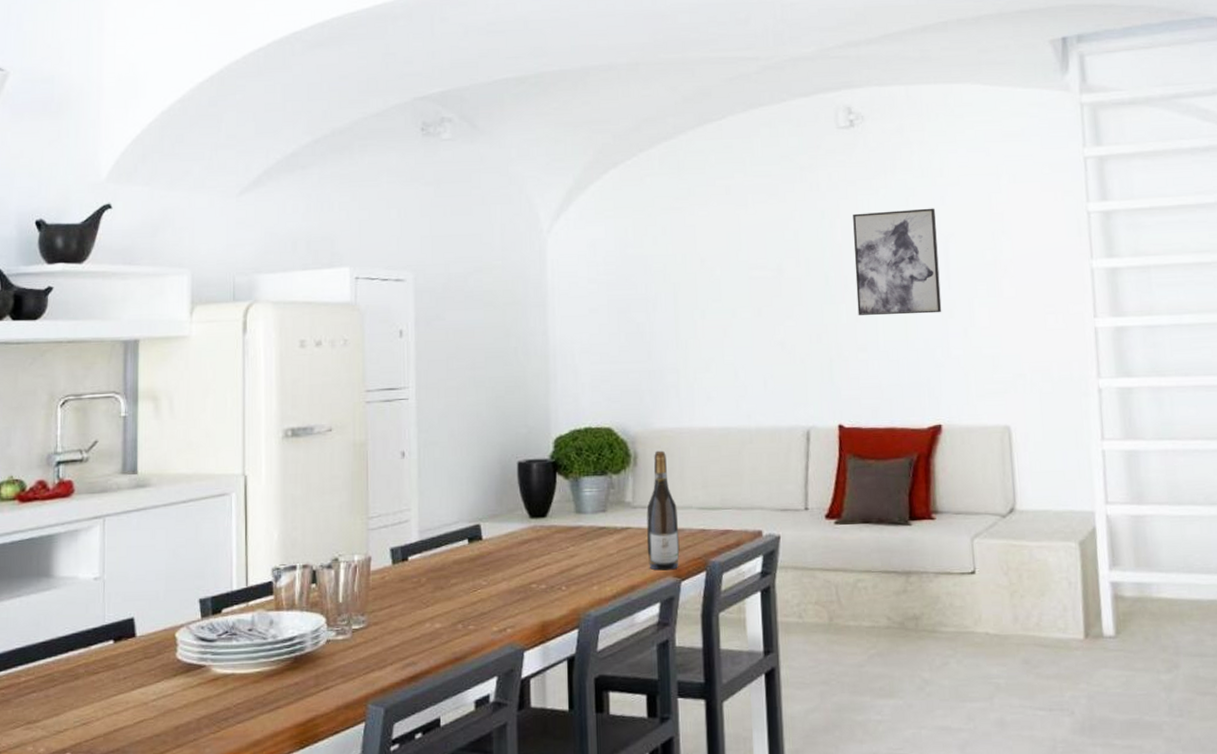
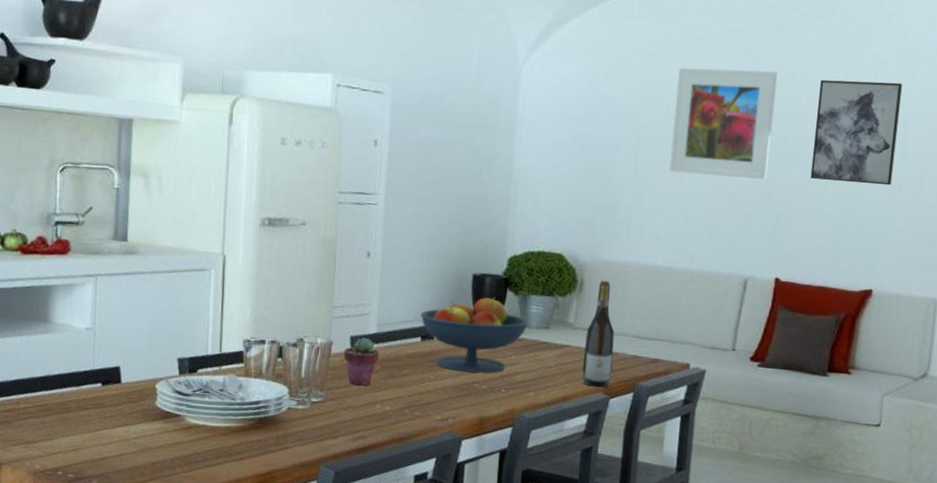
potted succulent: none [384,548,424,604] -> present [343,337,380,385]
fruit bowl: none [465,484,583,572] -> present [420,297,529,373]
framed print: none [708,211,814,326] -> present [669,67,777,179]

